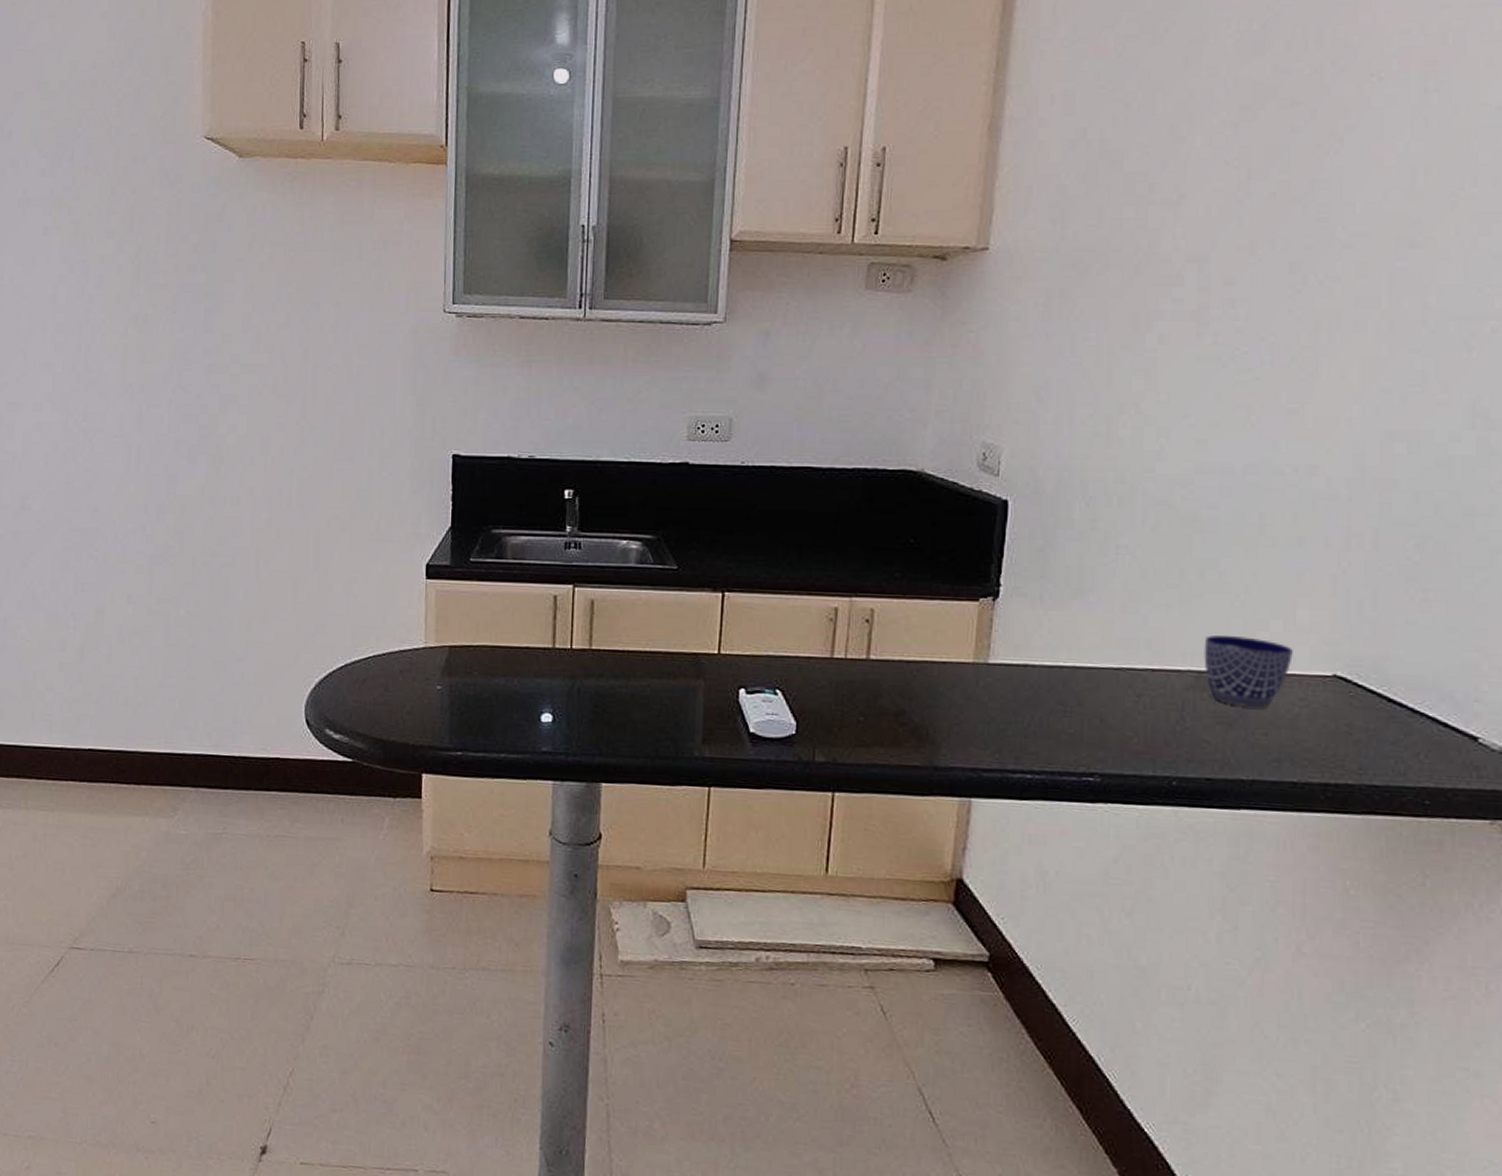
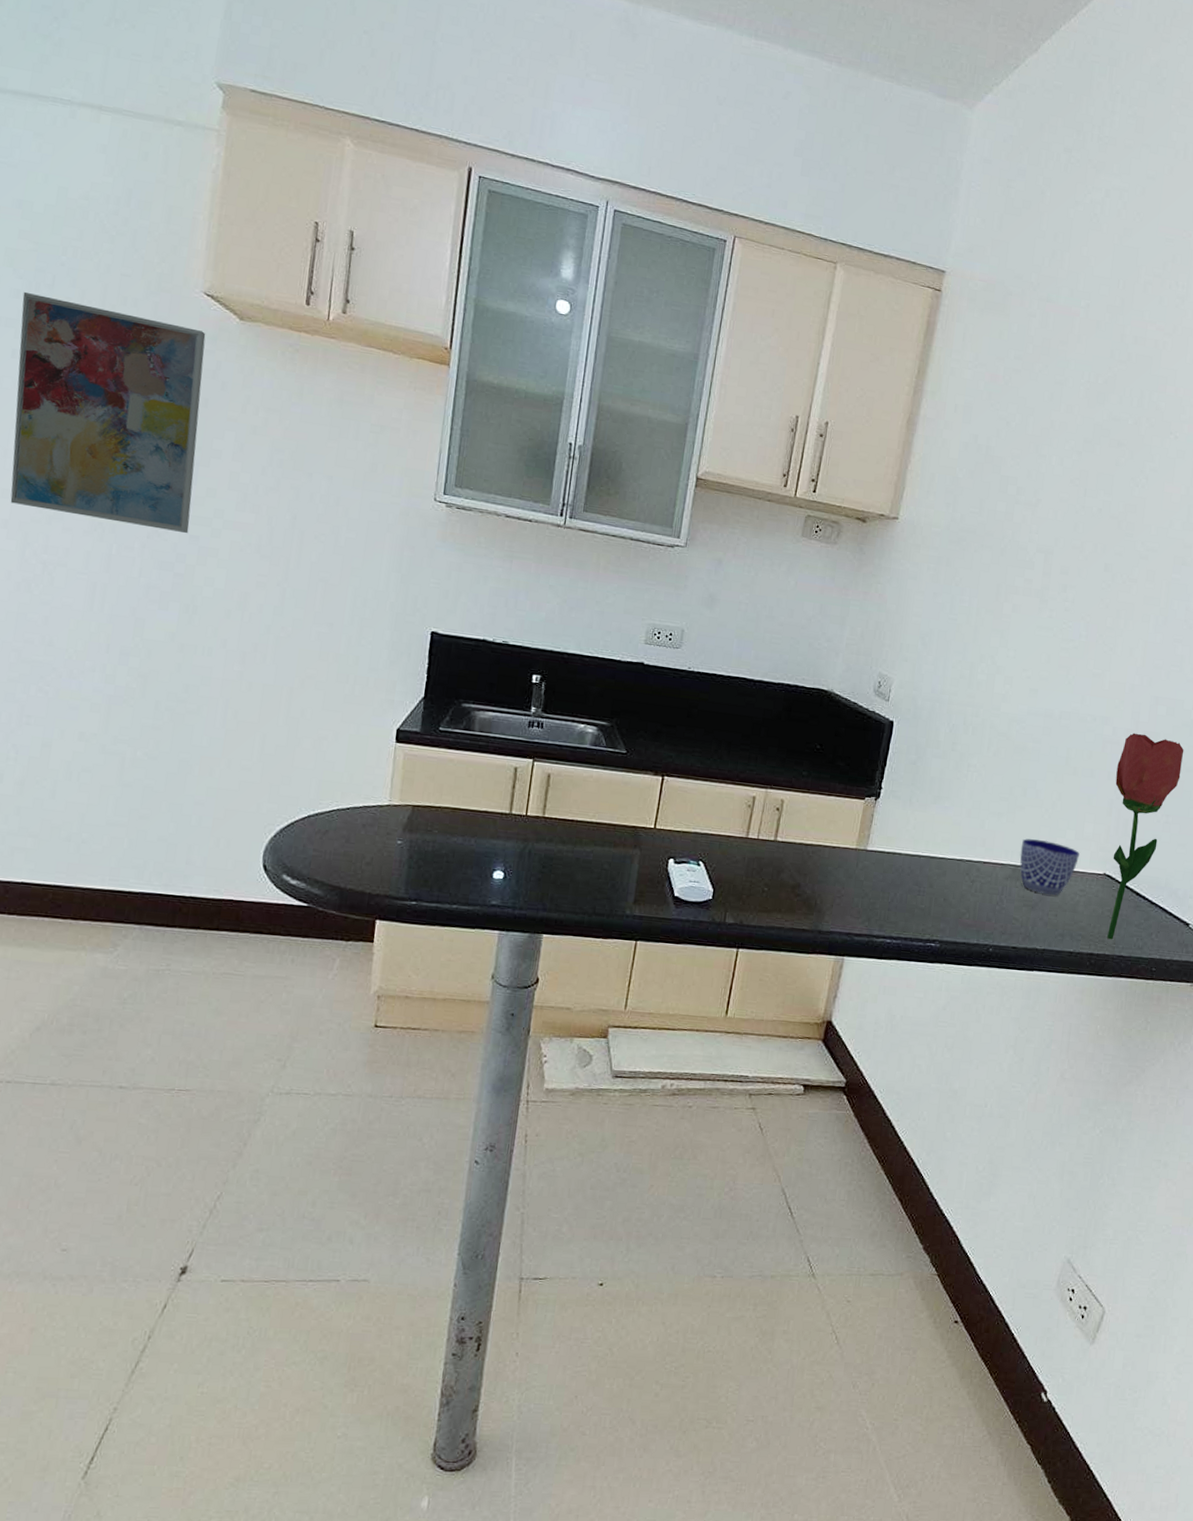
wall art: none [48,169,210,382] -> present [10,291,206,533]
flower: none [1338,482,1442,764] -> present [1107,732,1184,940]

